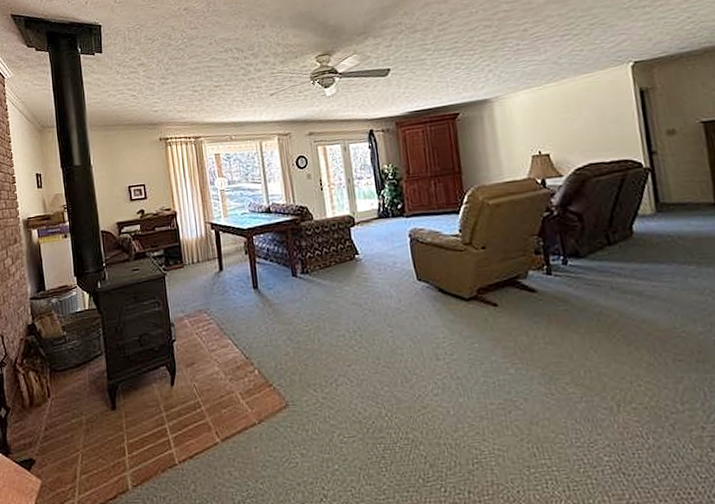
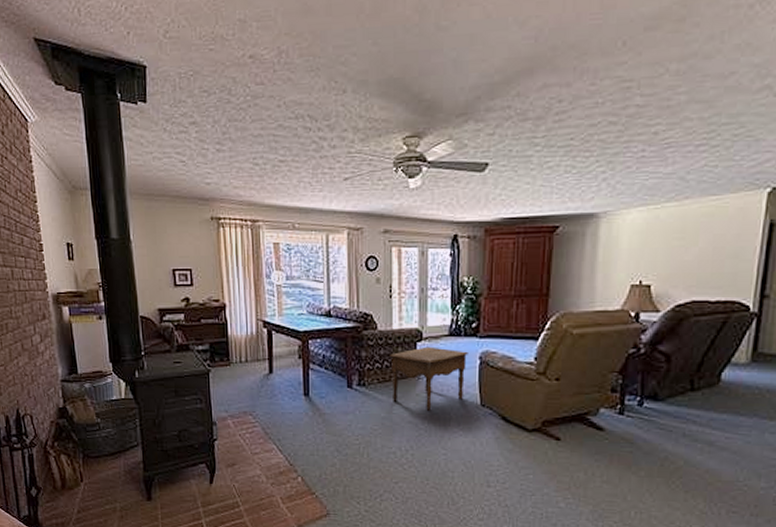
side table: none [326,230,401,291] -> present [388,346,468,411]

